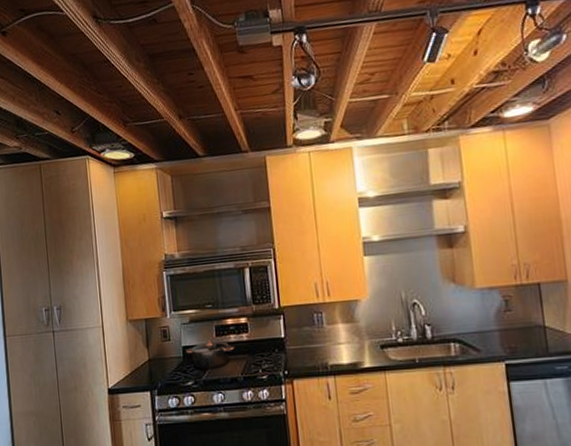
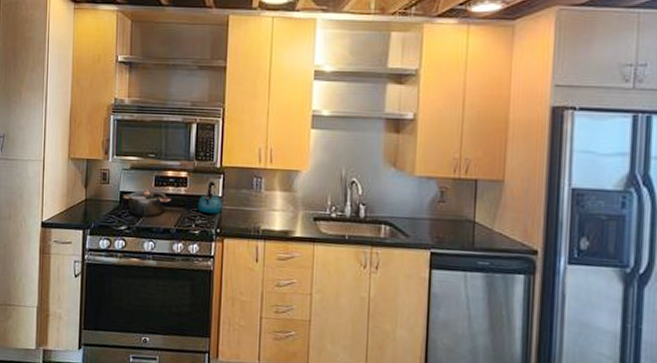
kettle: none [261,323,287,360] -> present [198,181,222,217]

